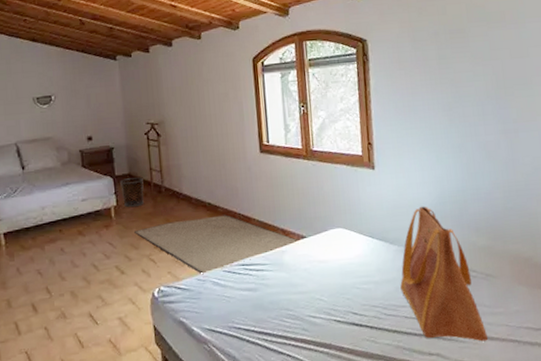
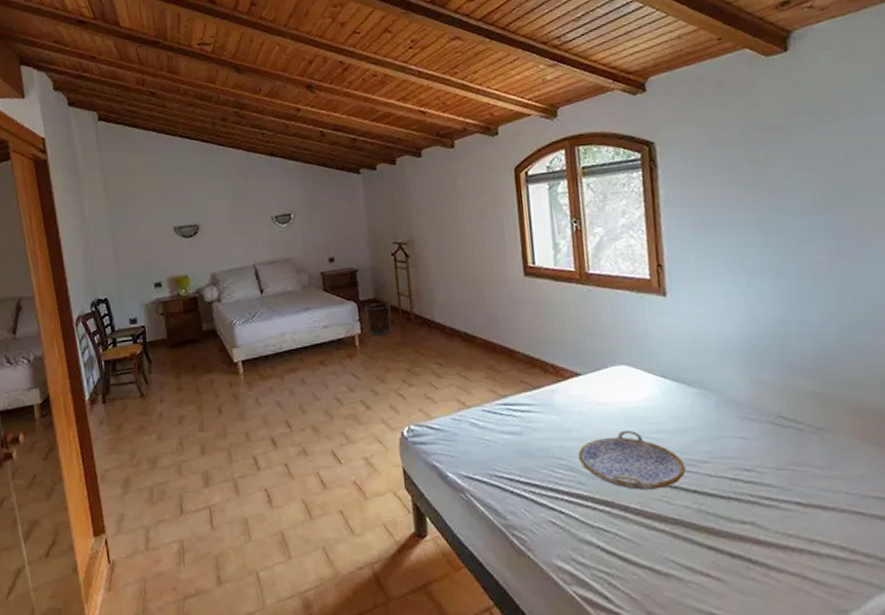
rug: present [134,213,299,275] -> none [381,345,572,414]
serving tray: none [303,282,388,333] -> present [578,430,686,490]
tote bag: present [400,206,488,342] -> none [701,341,820,511]

